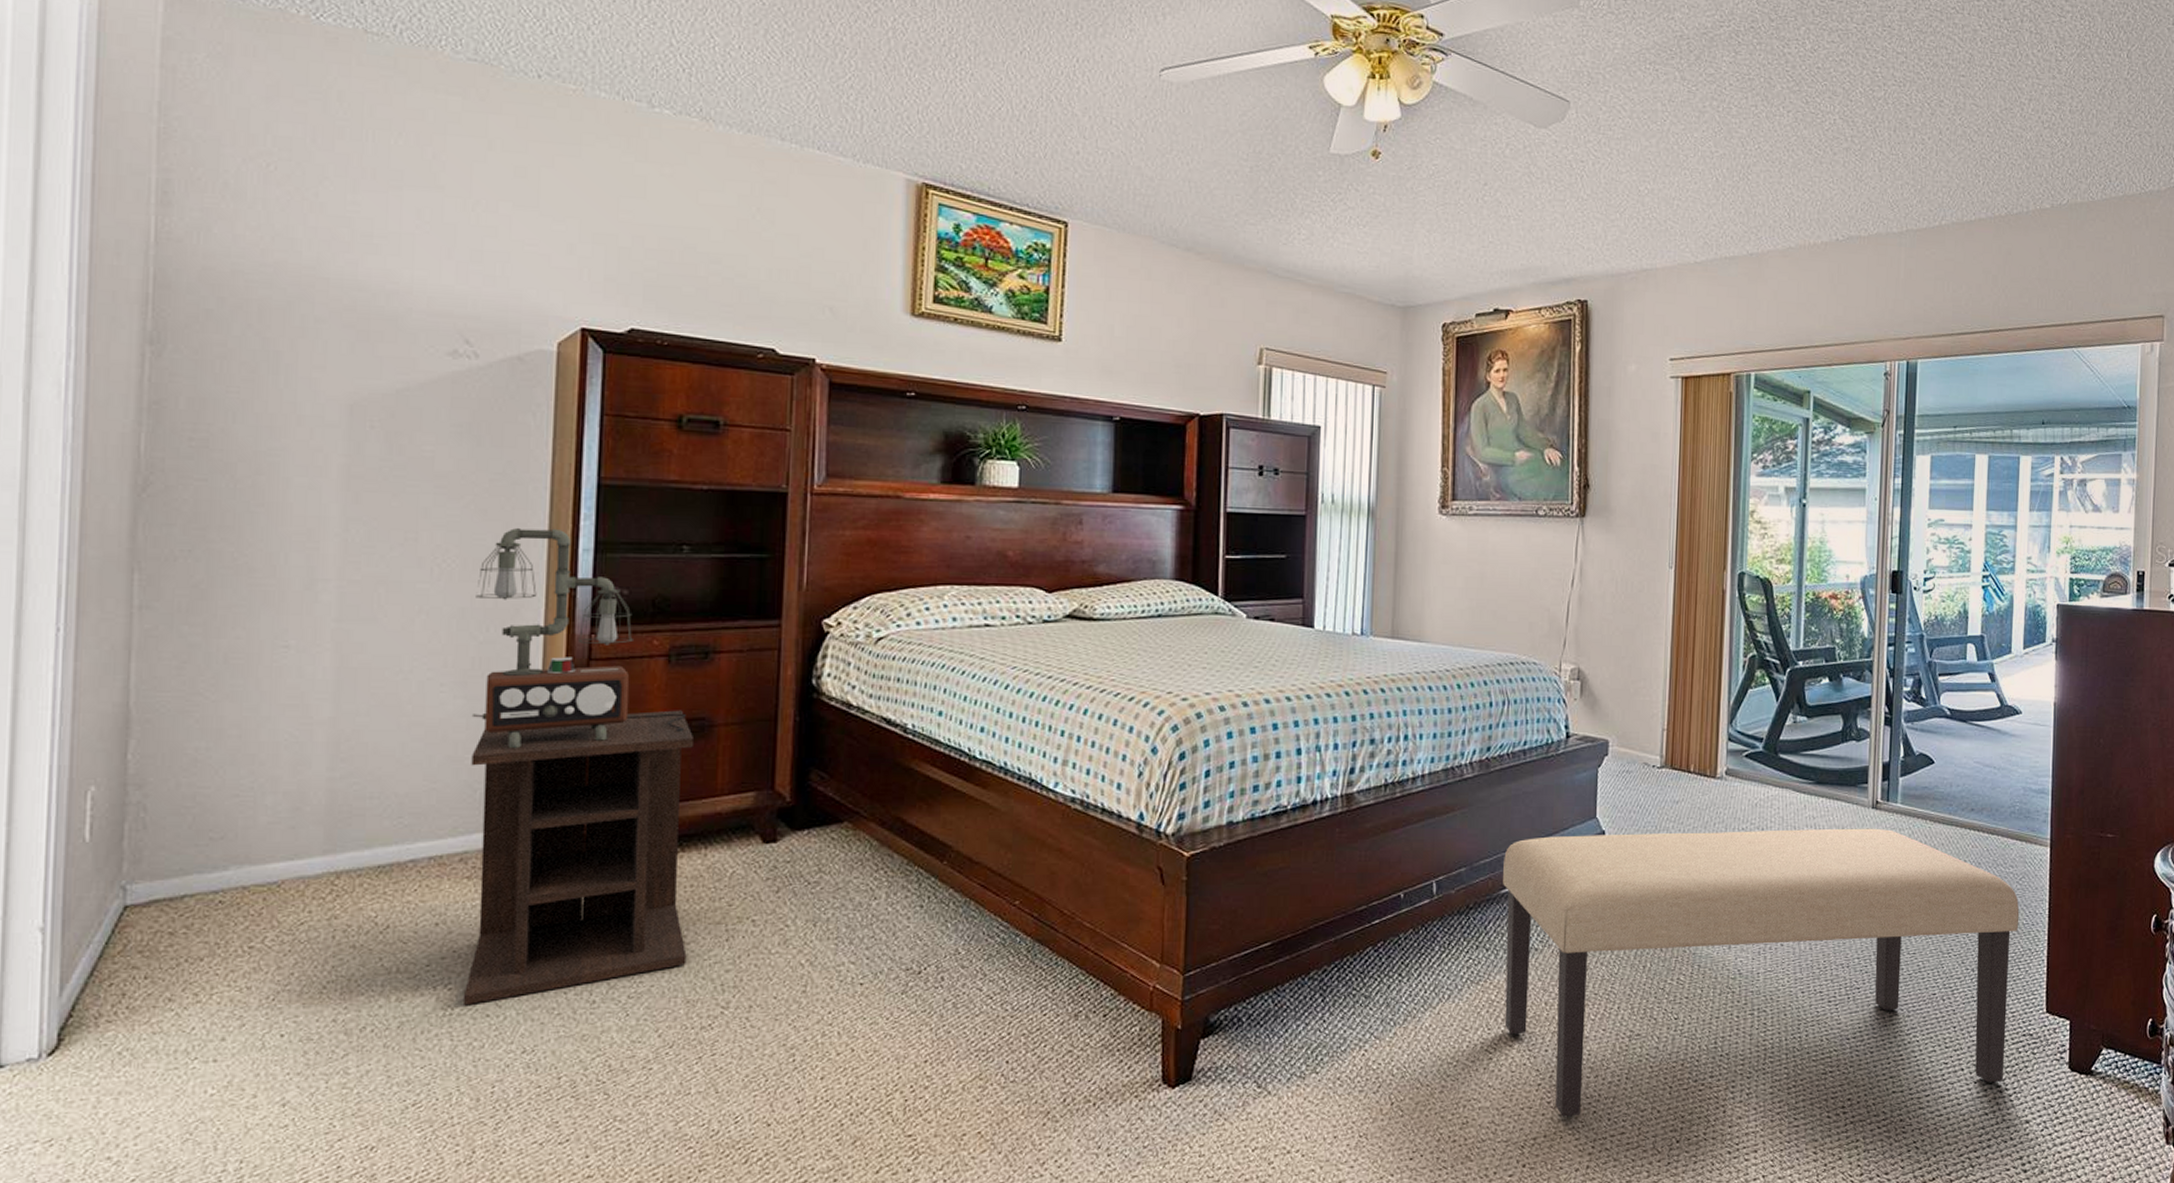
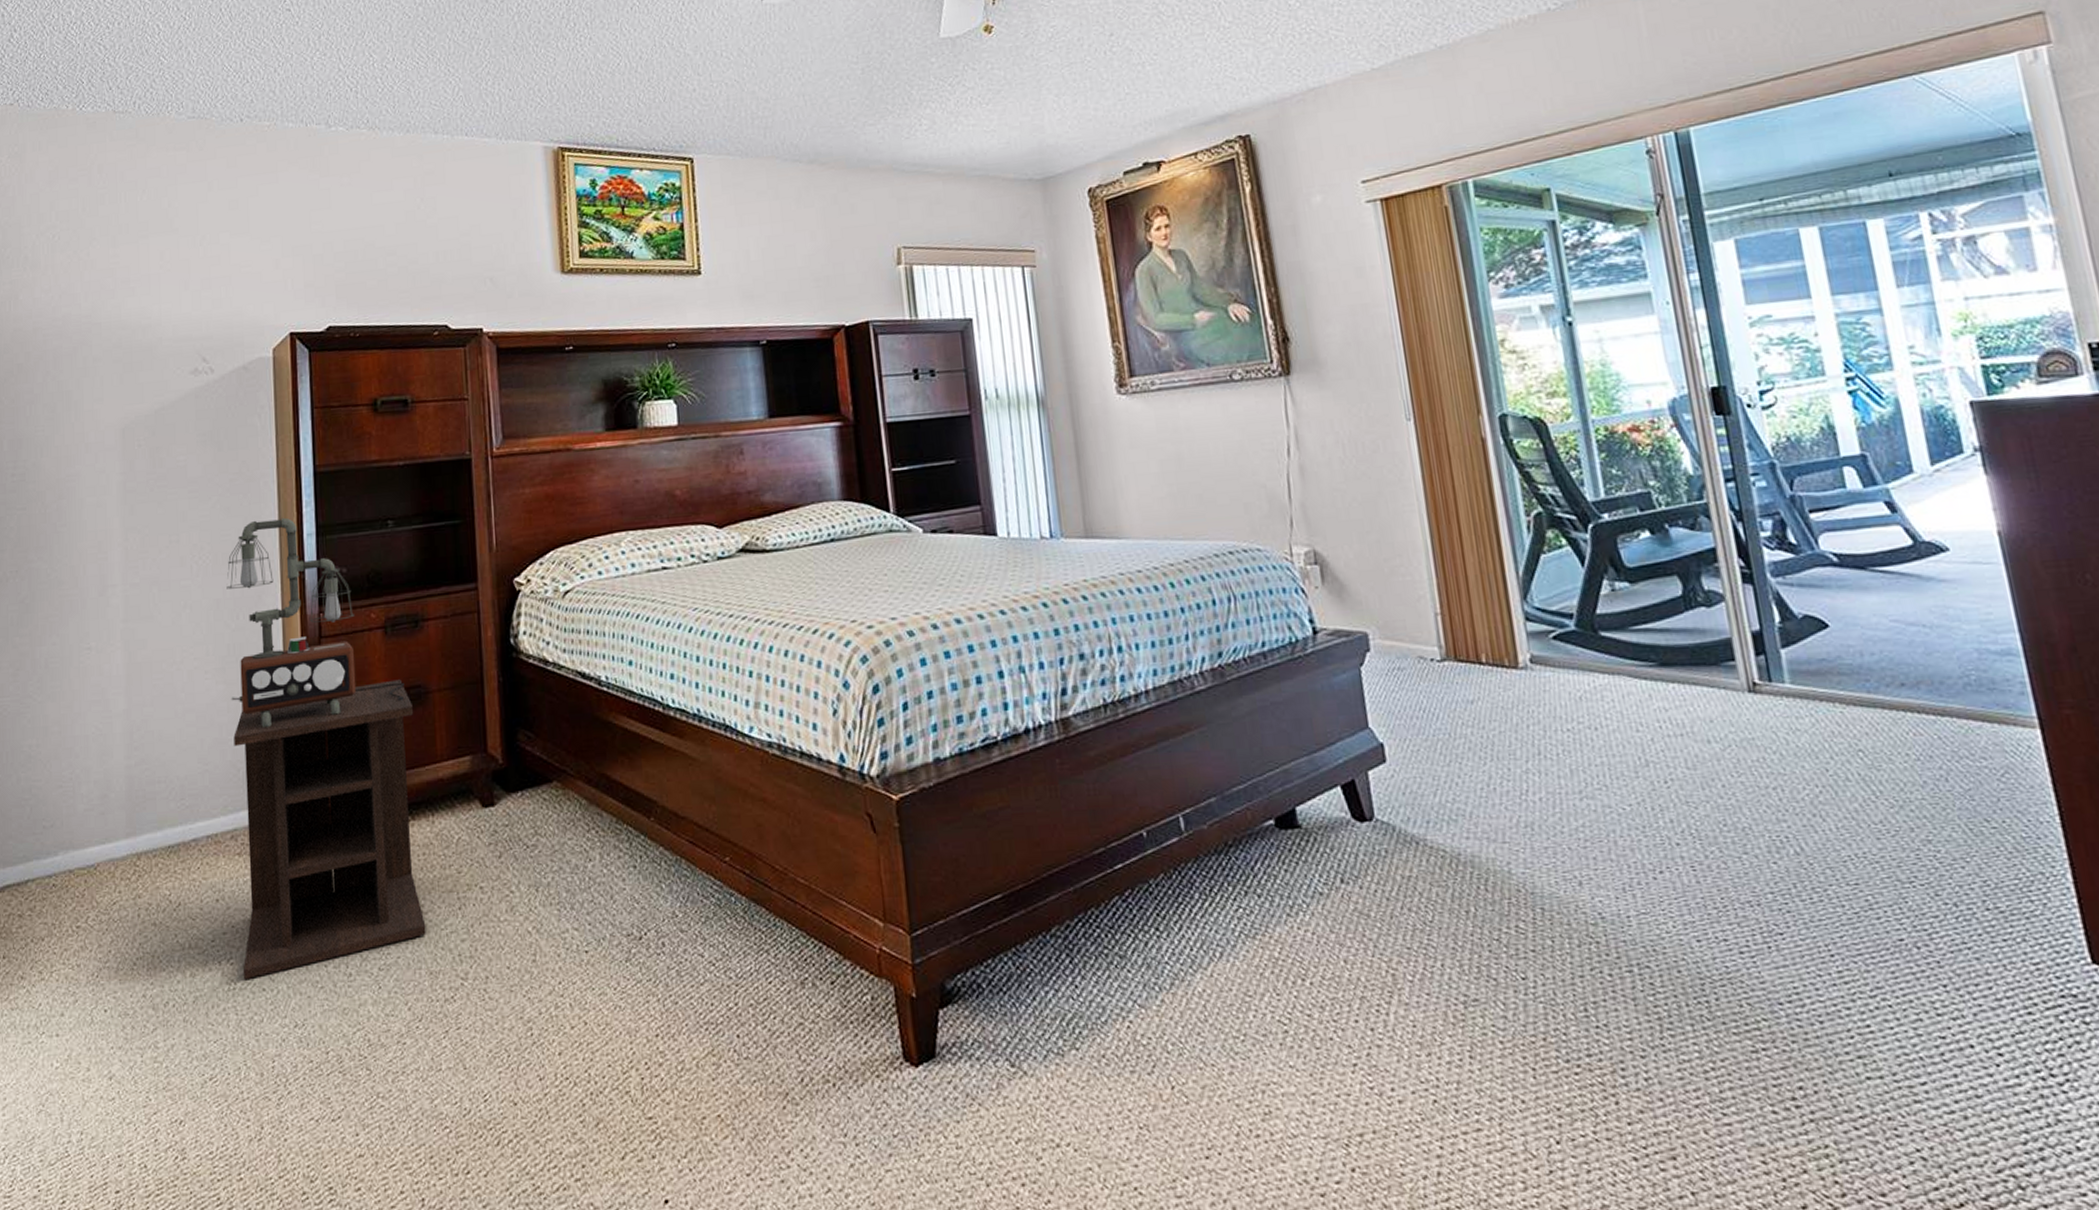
bench: present [1503,828,2020,1118] -> none [1260,718,2043,1109]

